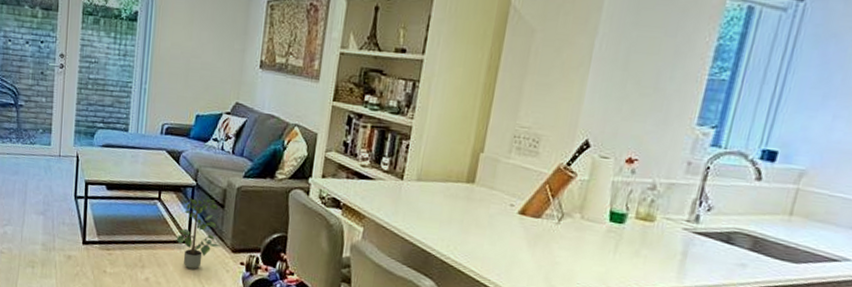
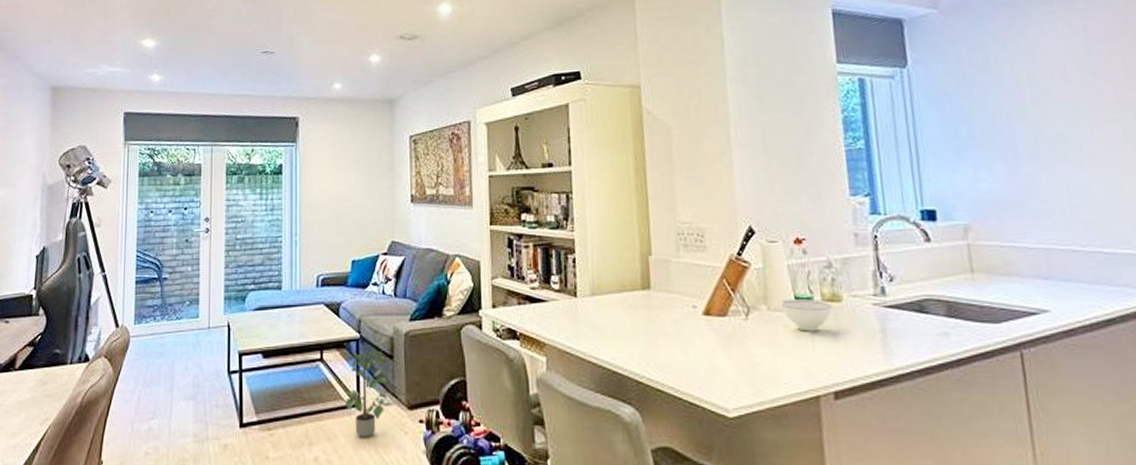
bowl: none [594,211,644,245] -> present [780,299,833,332]

